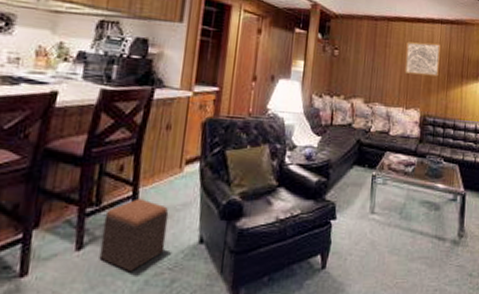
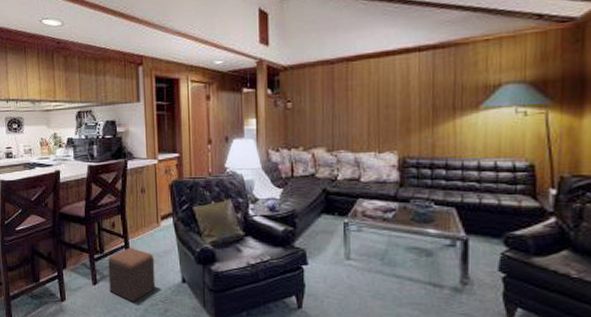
wall art: present [404,41,441,77] -> none [373,76,420,115]

